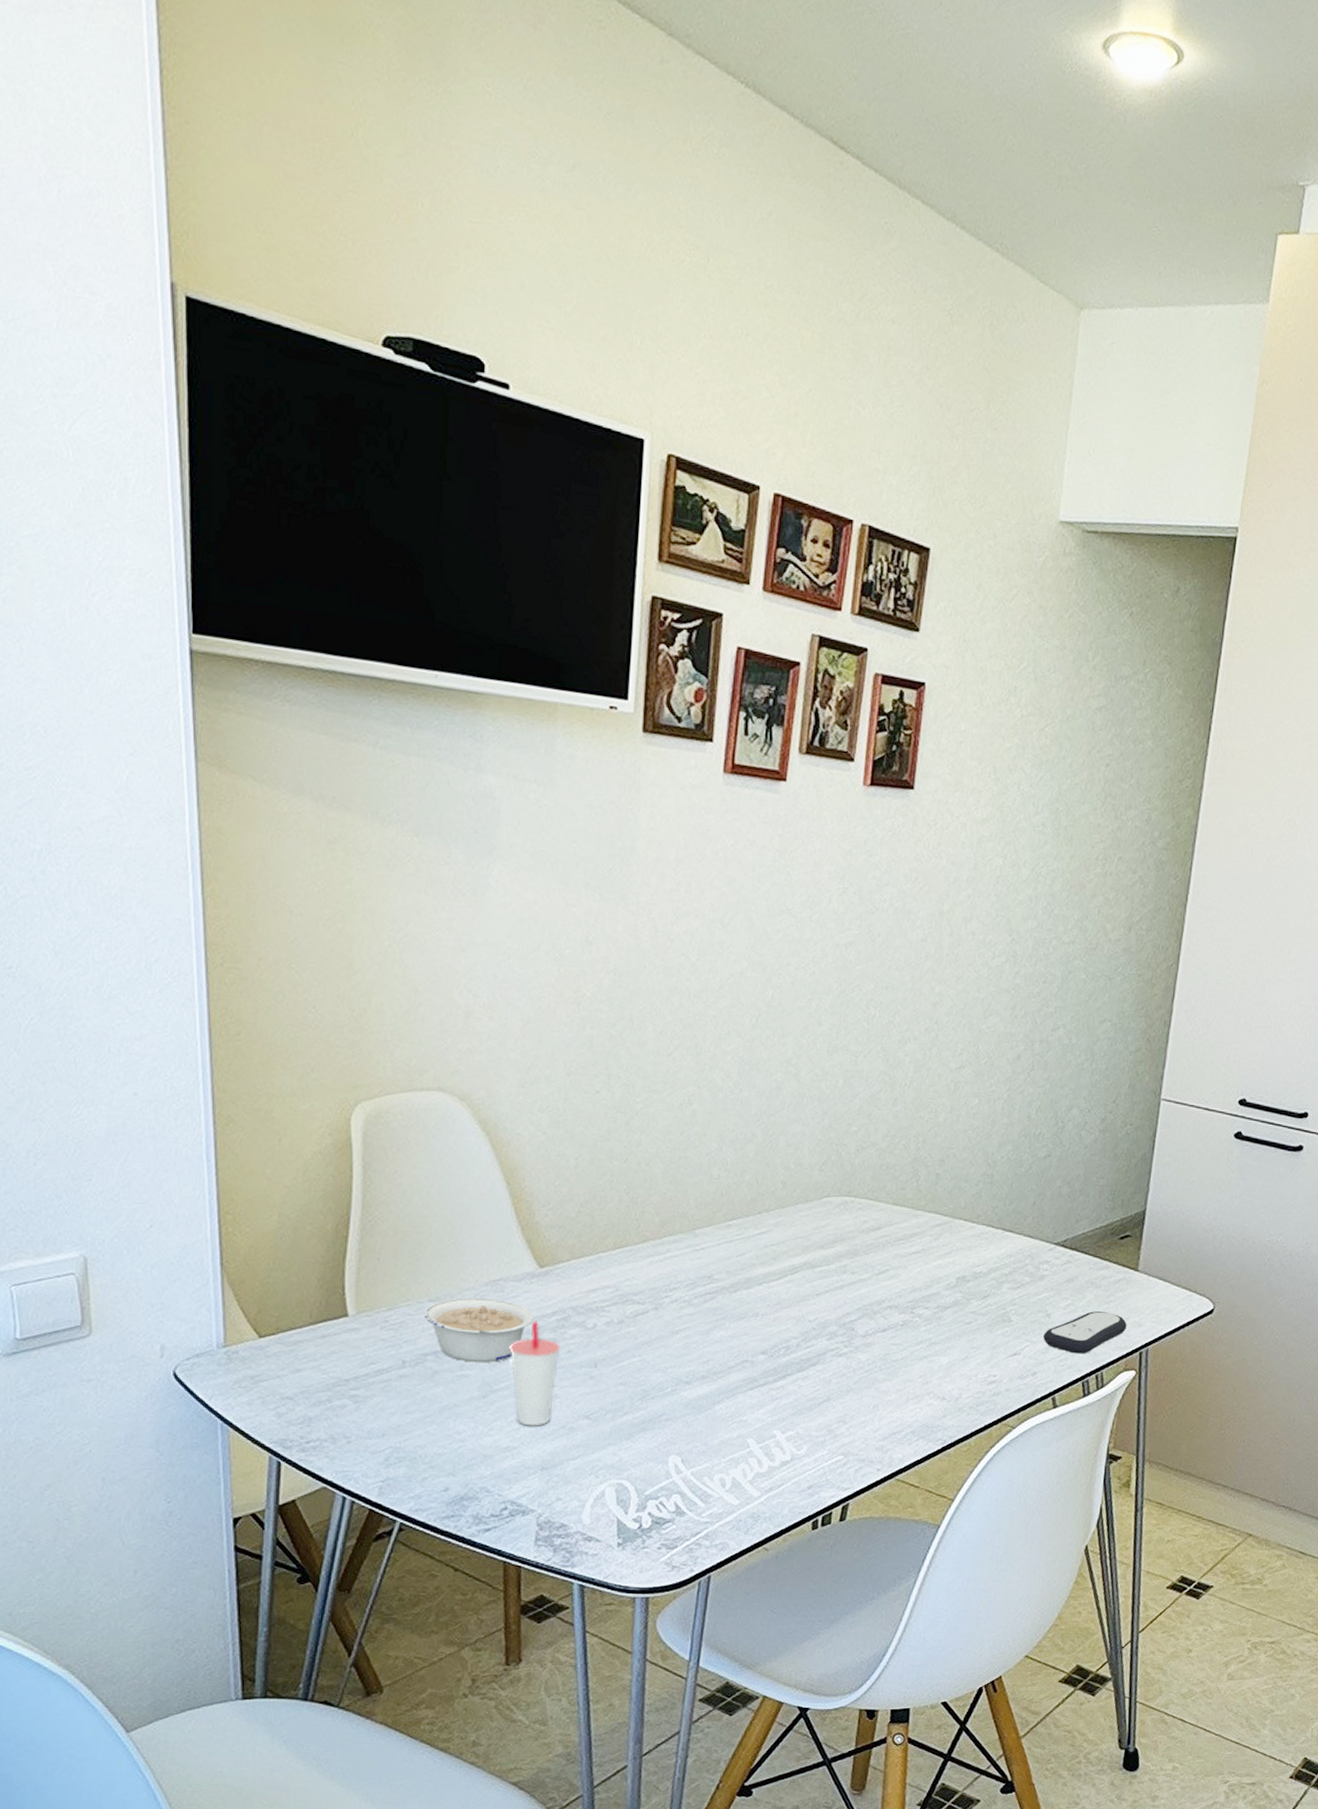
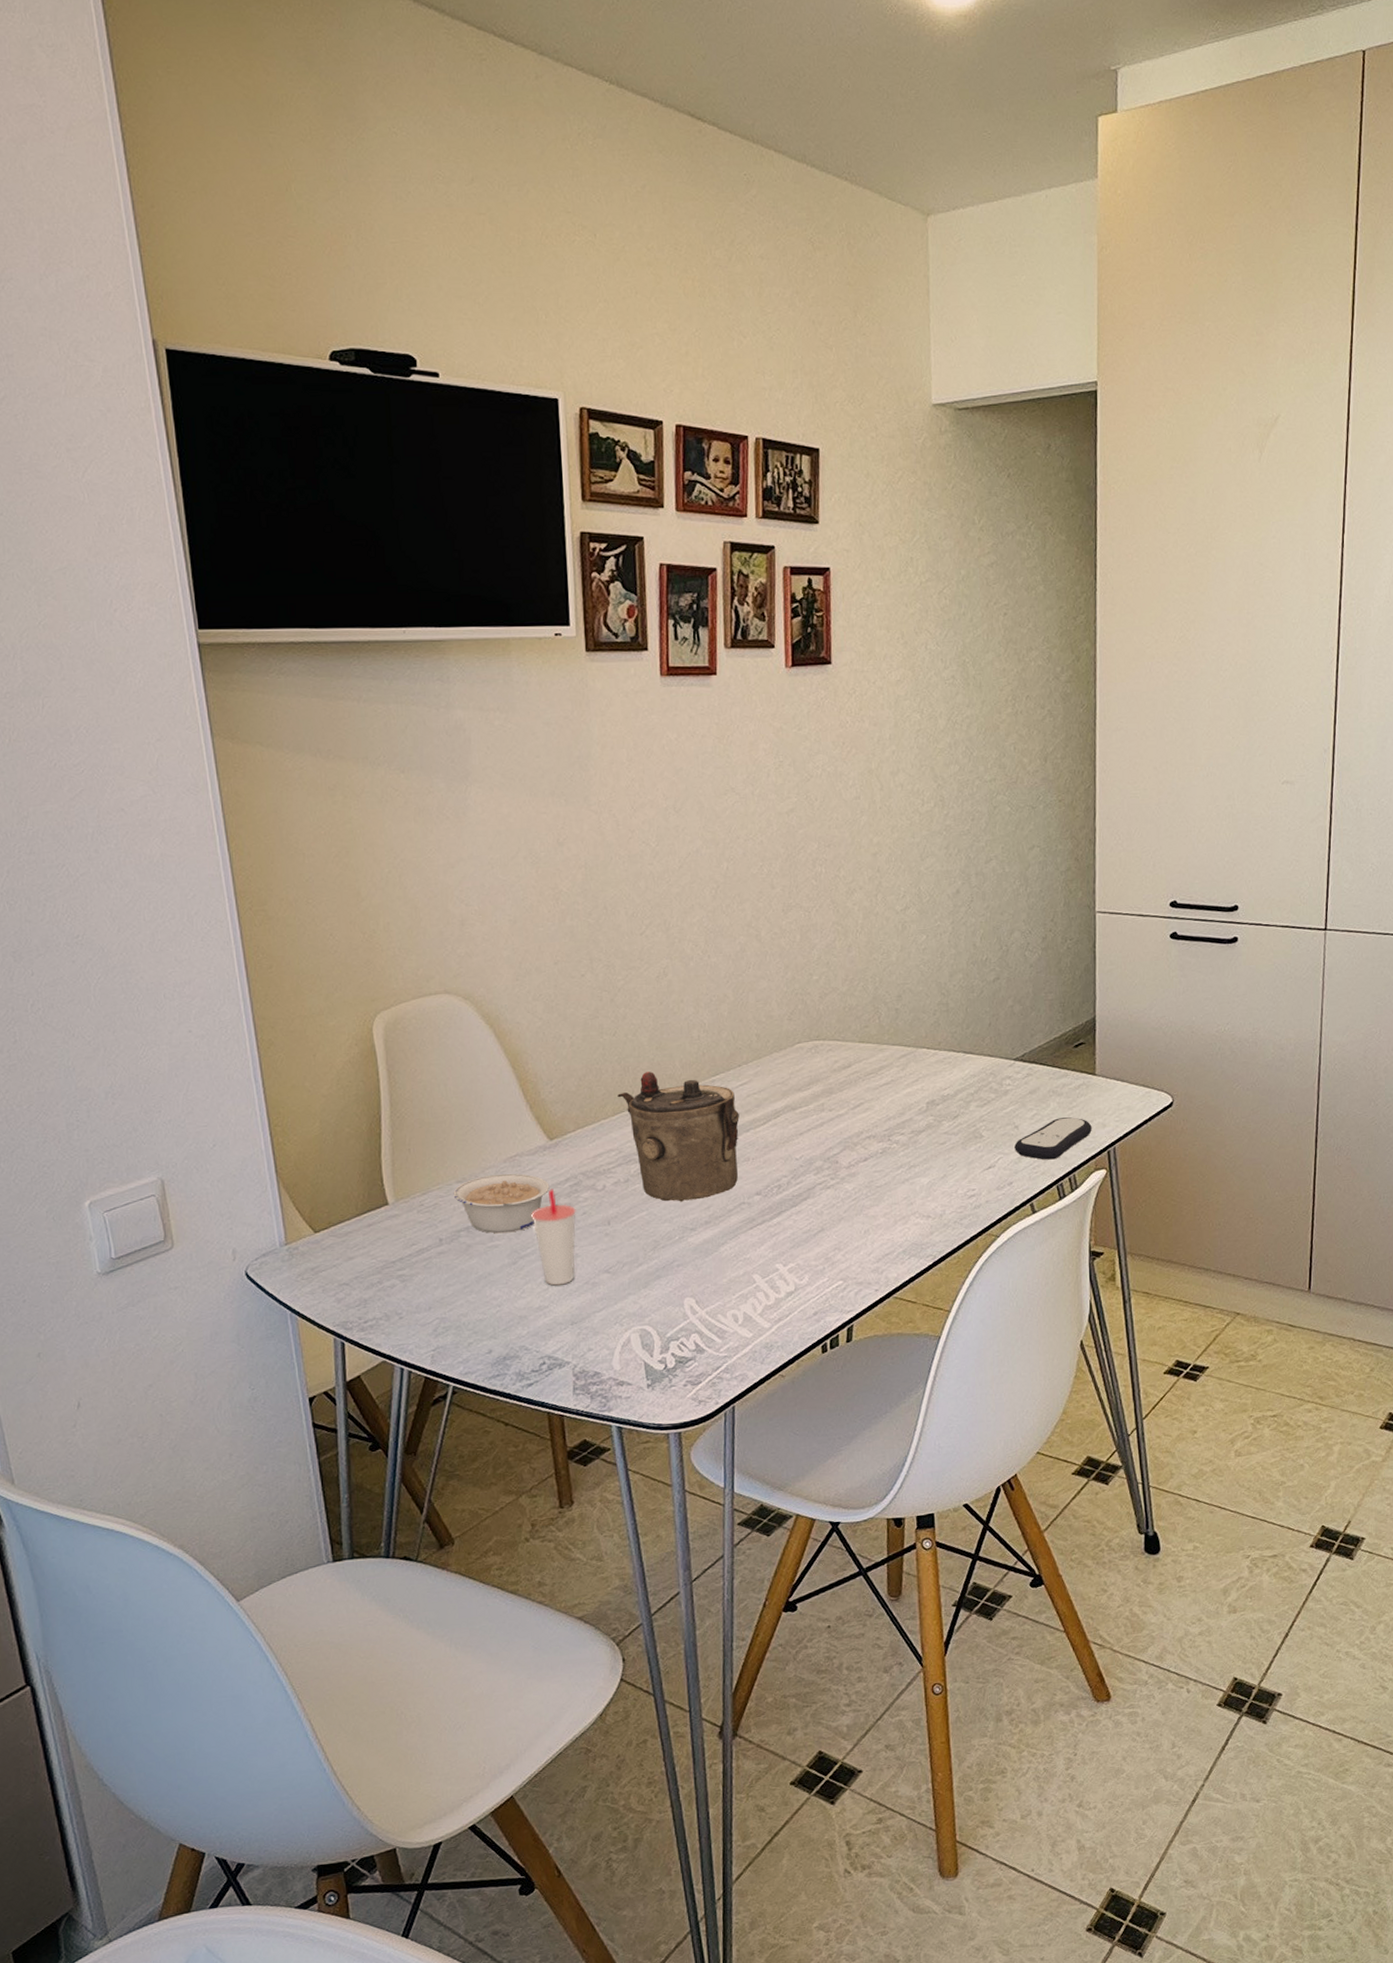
teapot: none [621,1206,753,1352] -> present [617,1072,739,1202]

